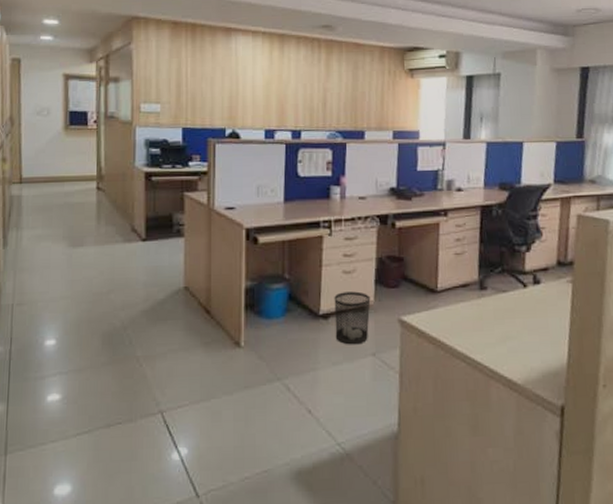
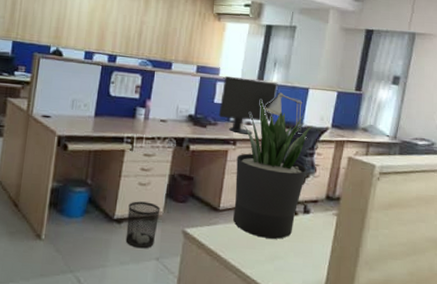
computer monitor: none [423,138,488,203] -> present [218,75,278,135]
planter: none [450,160,533,317] -> present [232,99,313,239]
desk lamp: none [474,150,529,203] -> present [263,92,308,142]

